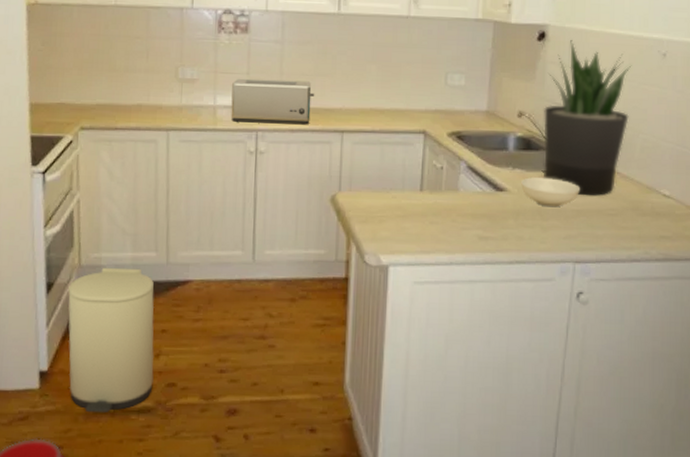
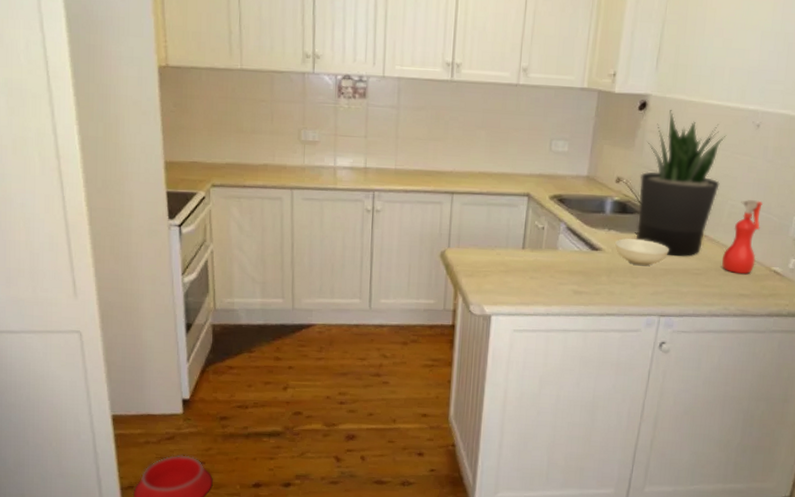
pedal bin: present [68,267,155,414] -> none [205,311,283,436]
toaster: present [231,78,315,125] -> none [350,141,428,186]
spray bottle: none [637,133,676,214] -> present [721,200,763,274]

